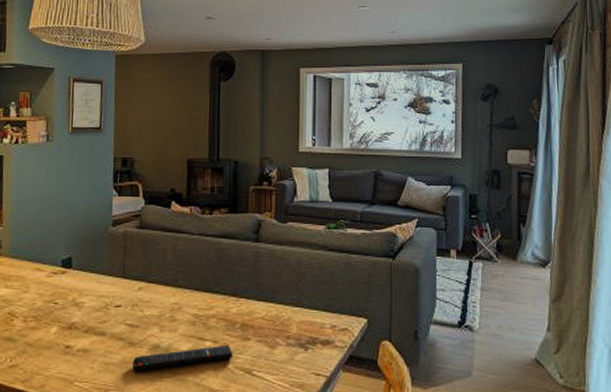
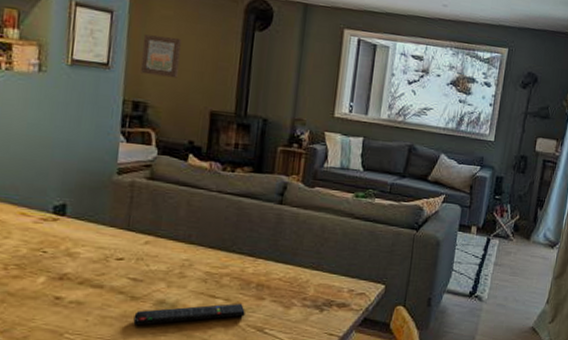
wall art: none [127,98,159,133] -> present [141,34,181,78]

